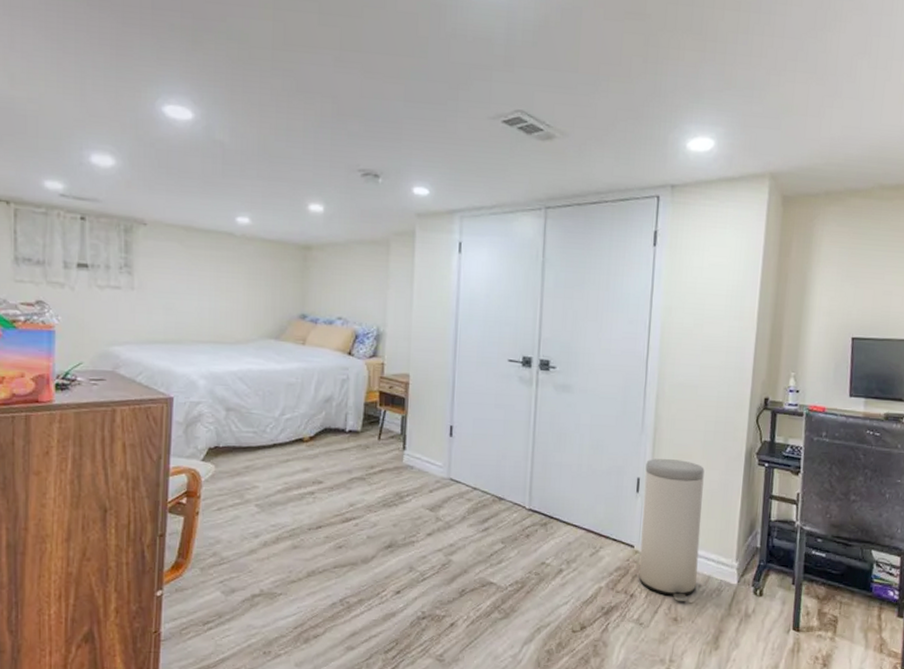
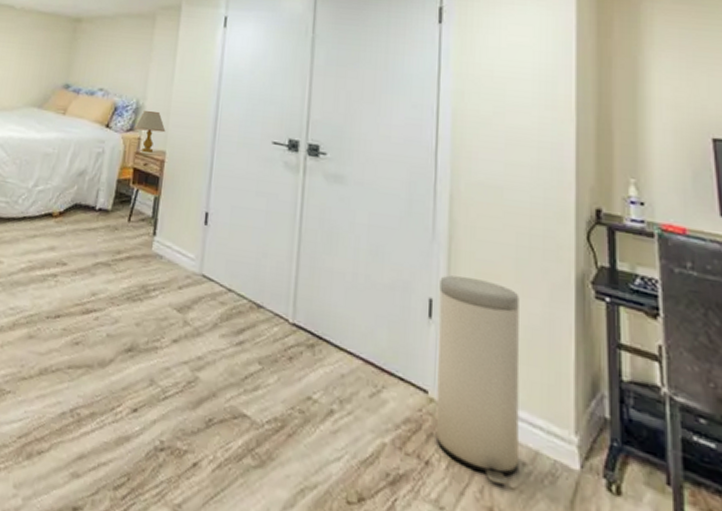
table lamp: none [376,337,408,377] -> present [133,111,166,154]

